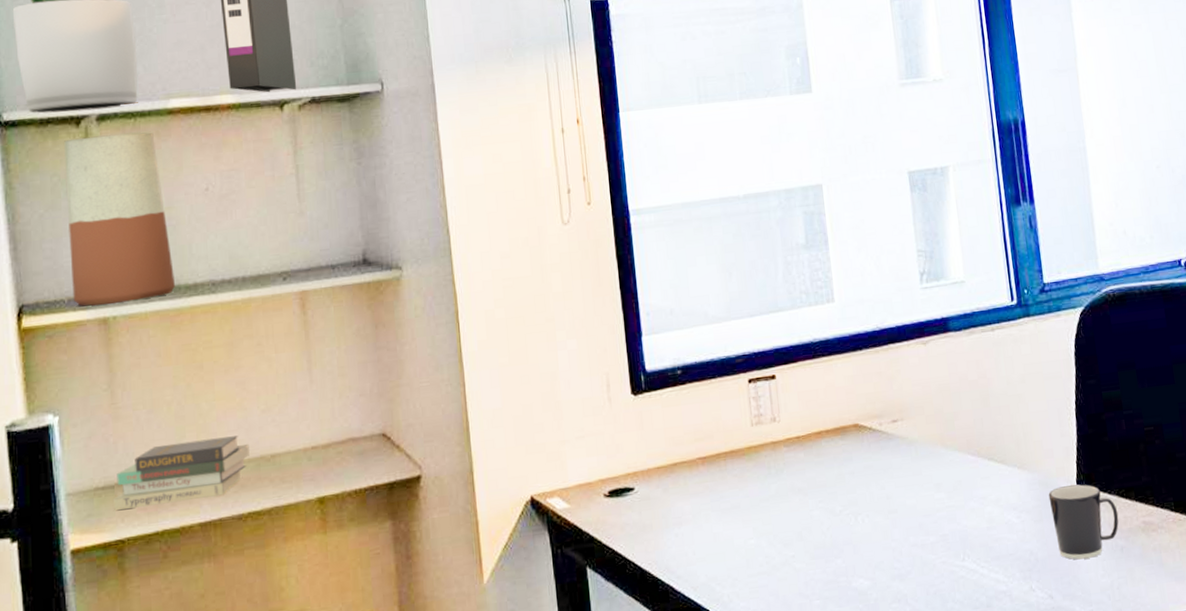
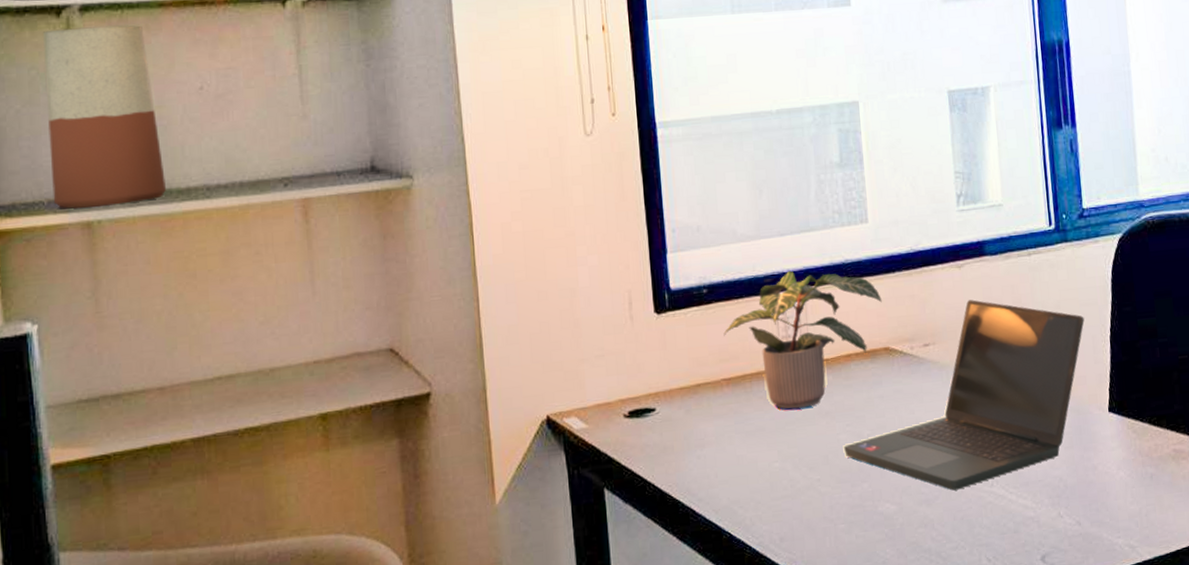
books: present [112,436,250,511] -> none [97,348,247,425]
potted plant: none [698,350,850,487] -> present [723,270,882,410]
laptop: none [817,375,1050,565] -> present [844,299,1085,491]
mug: present [1048,484,1119,560] -> none [1080,411,1150,487]

